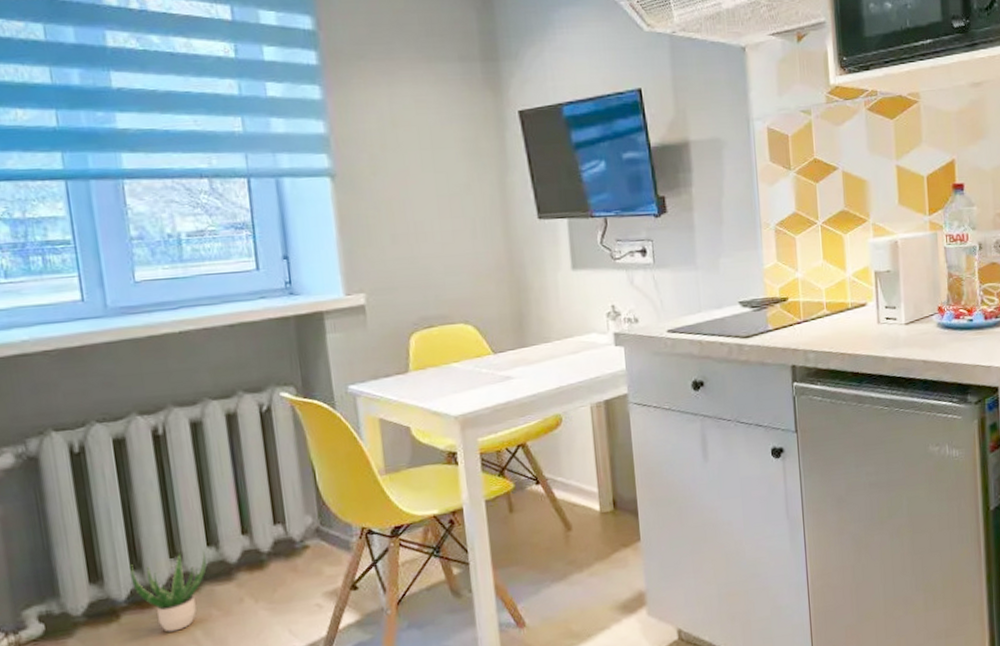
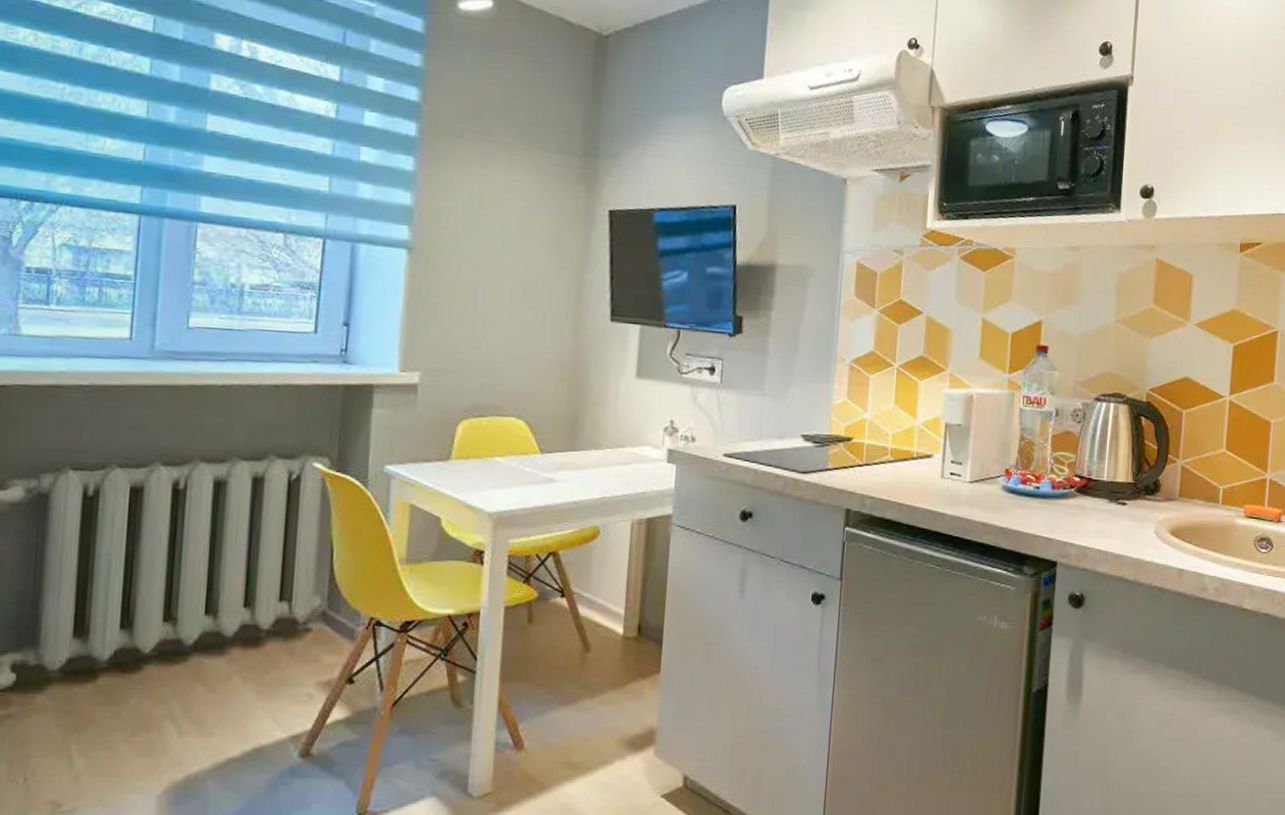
potted plant: present [130,550,207,632] -> none [118,618,202,702]

